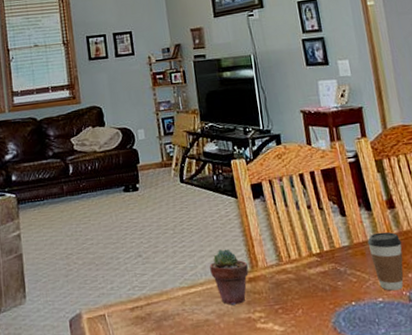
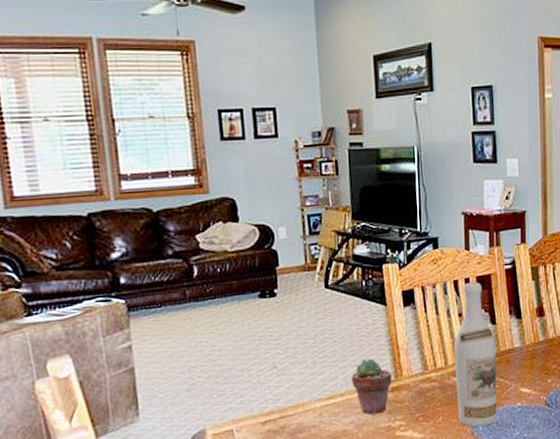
wine bottle: none [306,175,359,323] -> present [454,282,497,427]
coffee cup: present [367,231,404,291] -> none [513,339,546,396]

